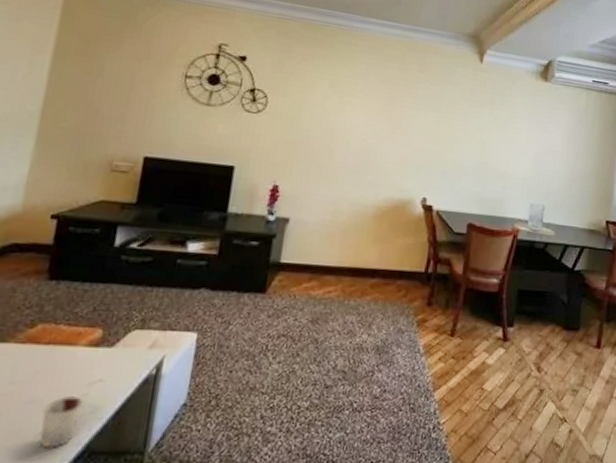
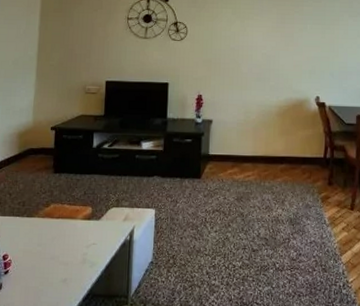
cup: present [40,396,84,448] -> none [60,255,85,291]

